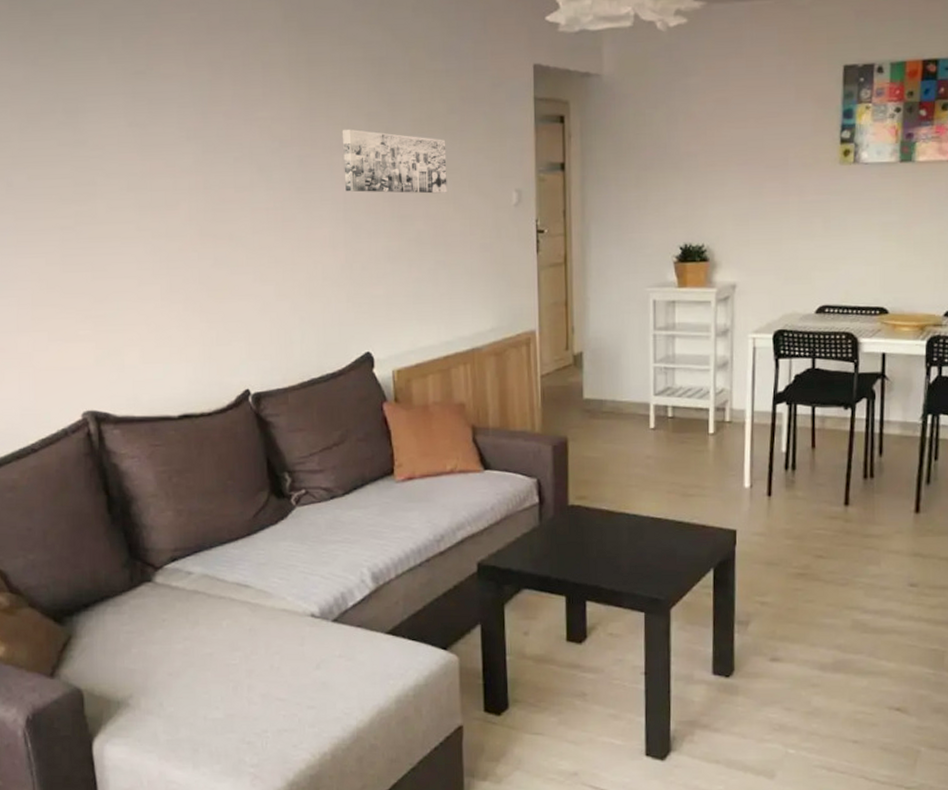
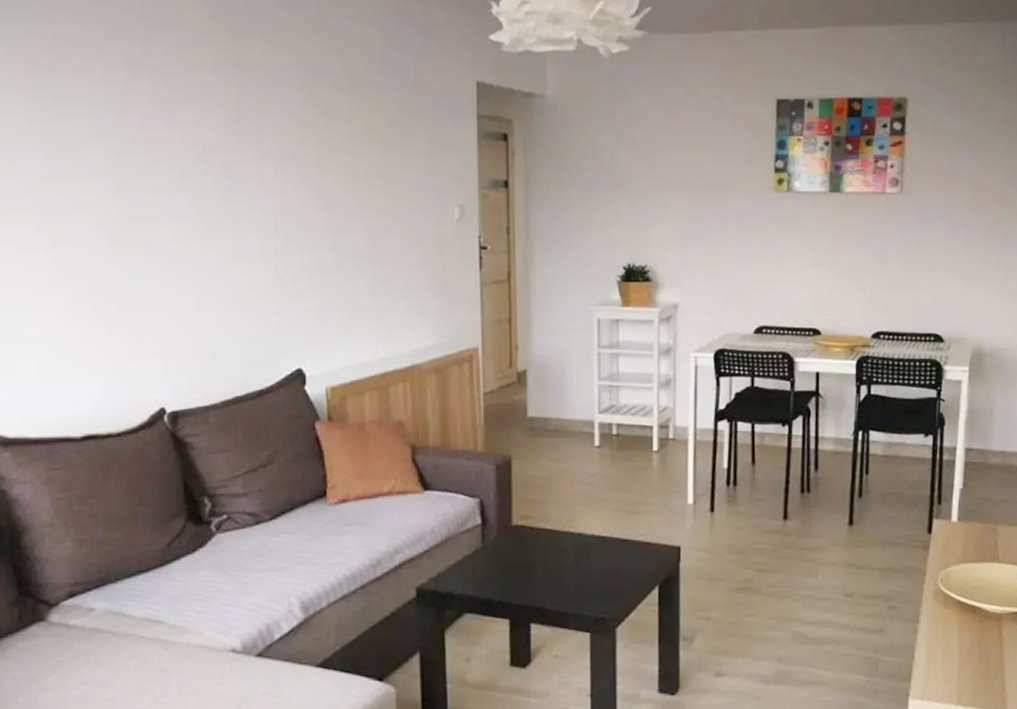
wall art: present [342,129,447,194] -> none [273,138,387,206]

